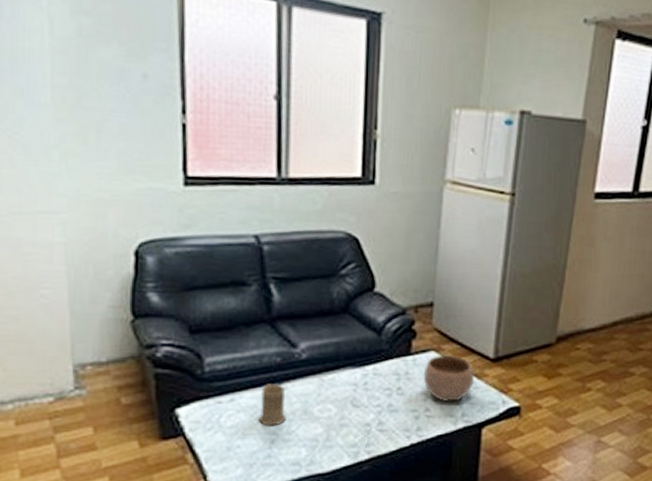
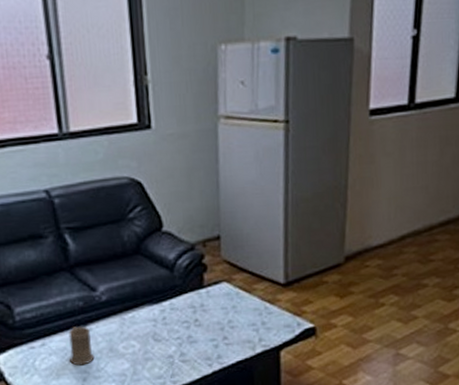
bowl: present [423,355,475,402] -> none [217,284,268,329]

